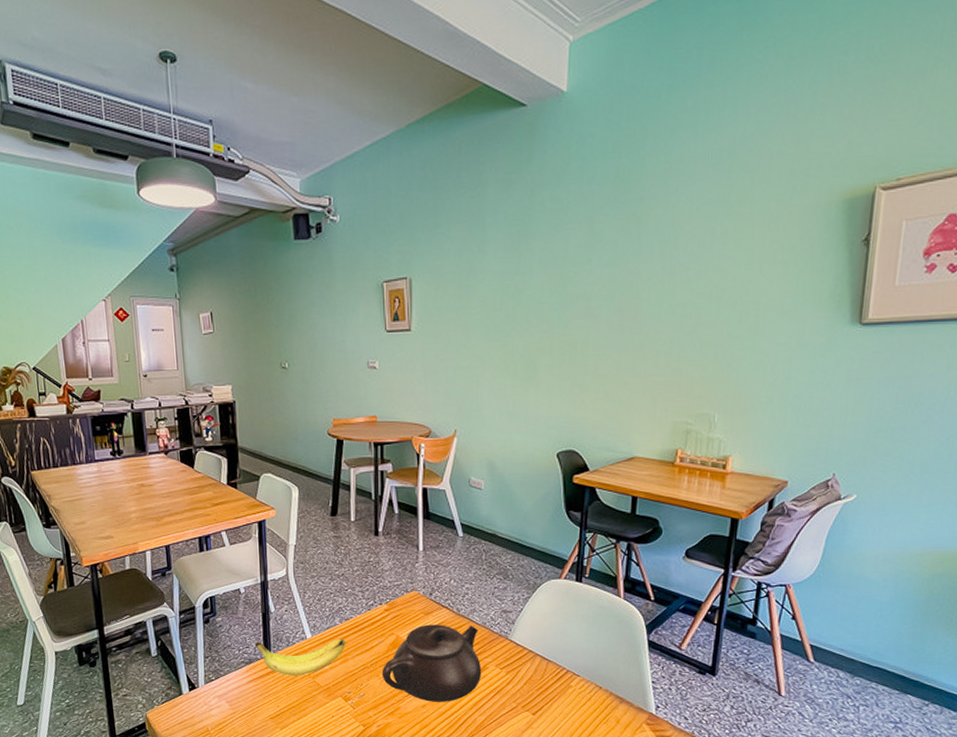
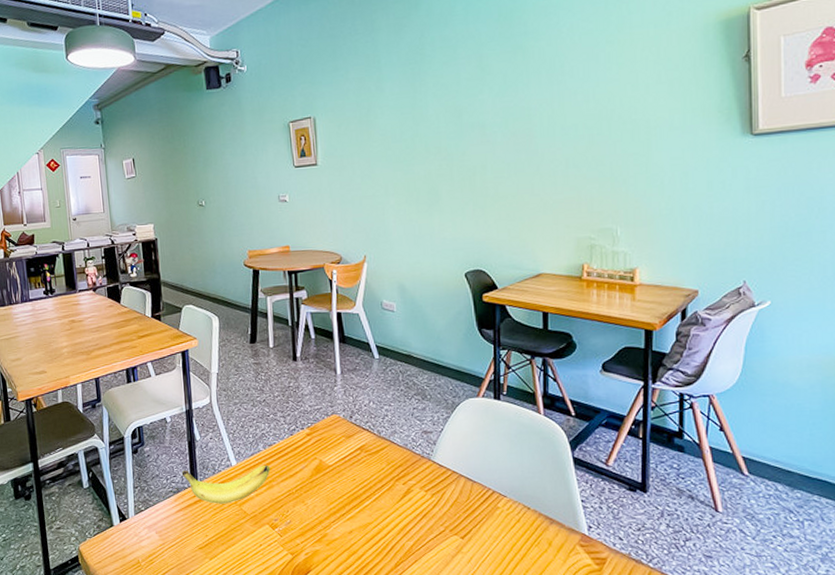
teapot: present [381,624,482,702] -> none [307,447,407,528]

